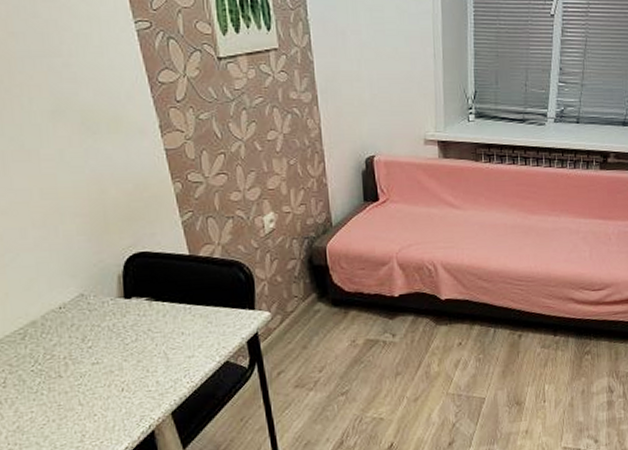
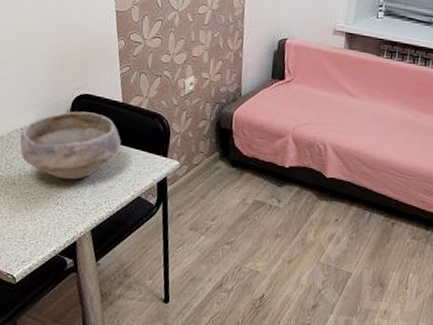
bowl: none [60,272,195,359] -> present [20,111,121,180]

